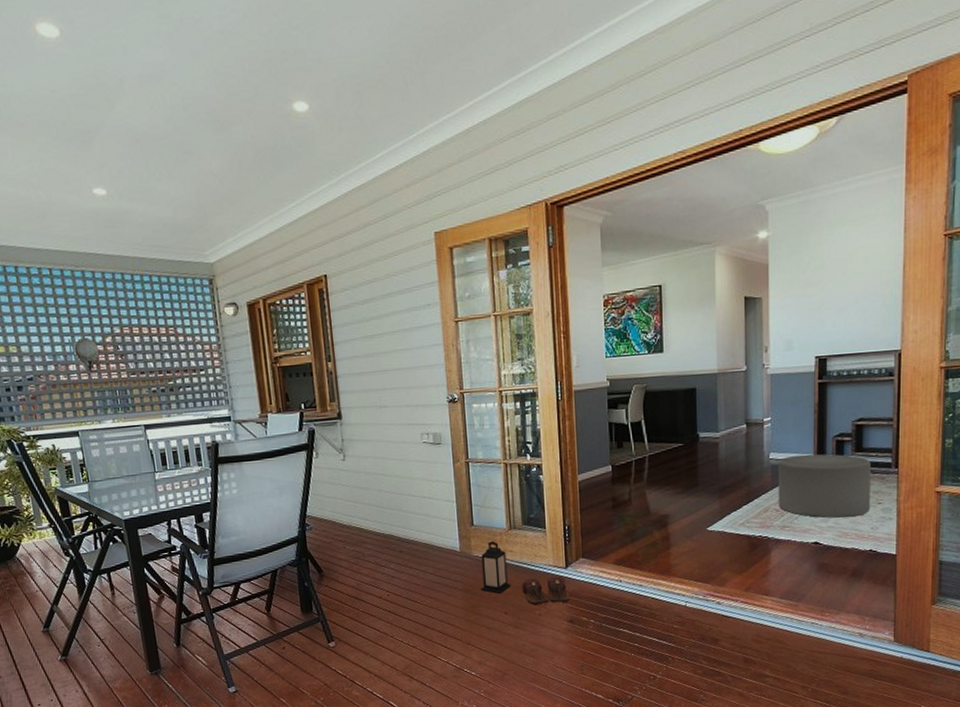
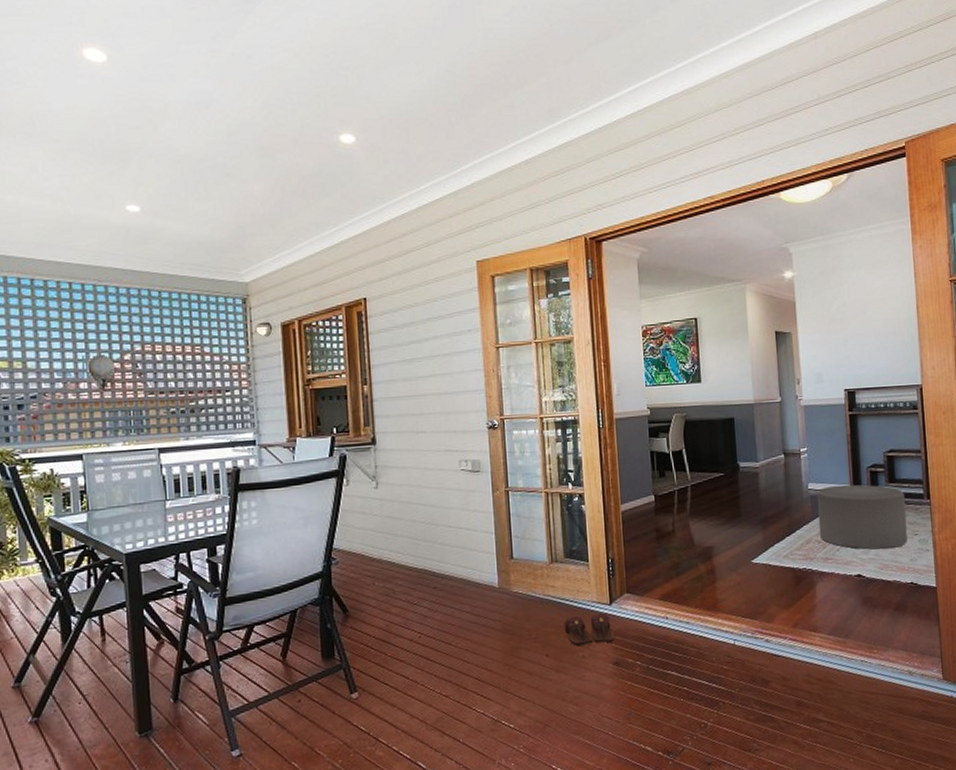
lantern: present [481,541,511,594] -> none [520,576,553,634]

